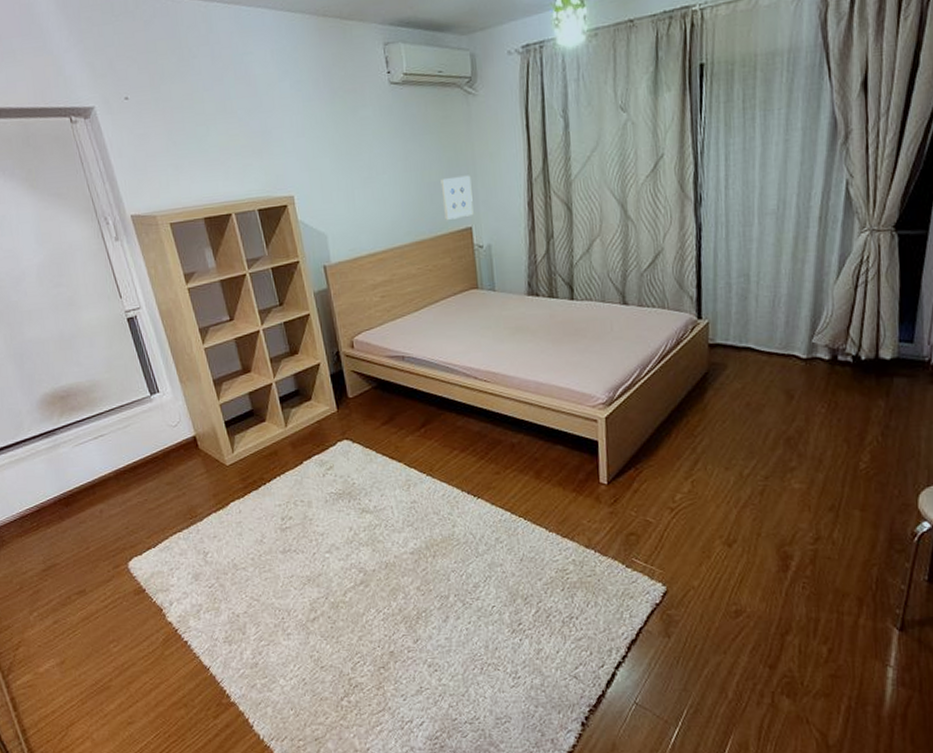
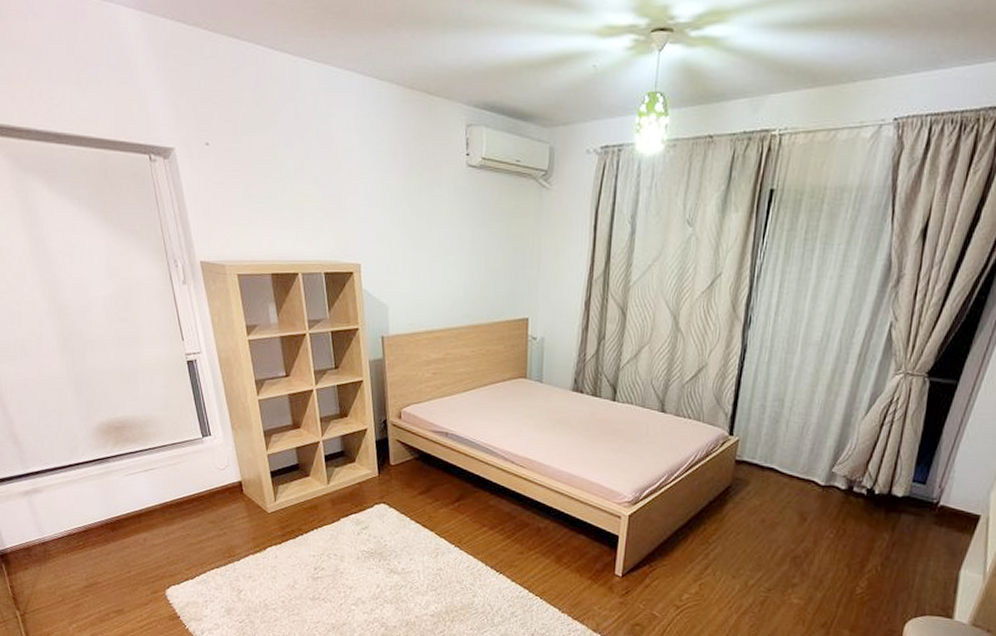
wall art: present [440,175,474,220] -> none [503,267,534,308]

